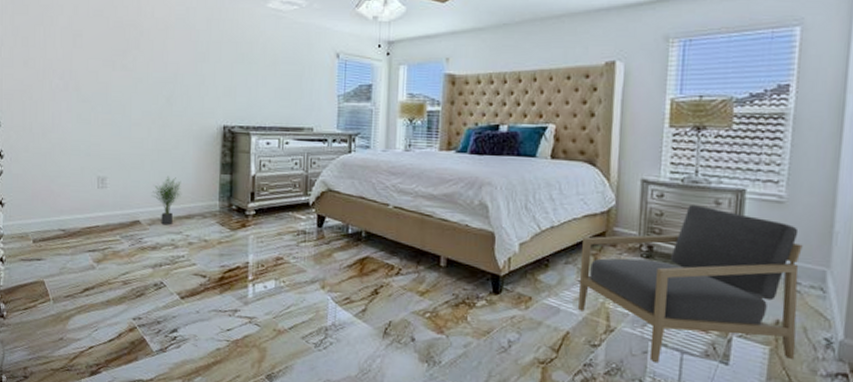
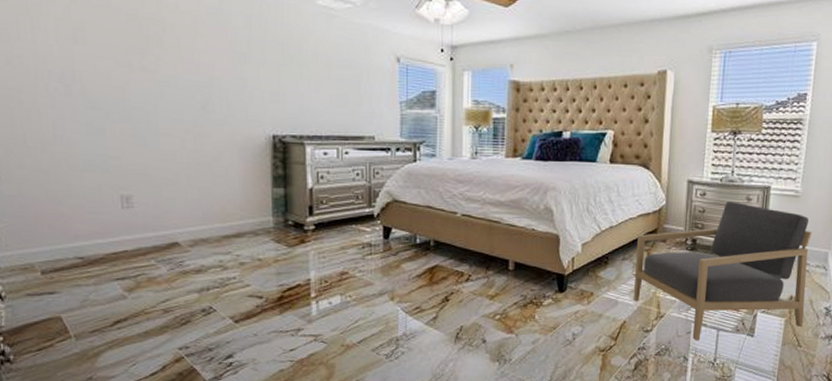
potted plant: present [151,175,181,225] -> none [191,191,227,246]

